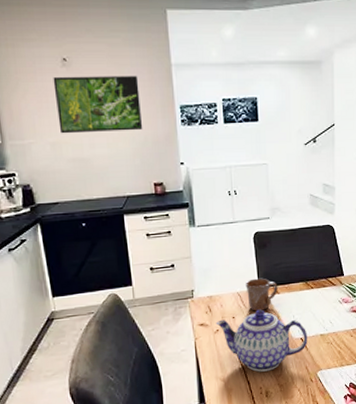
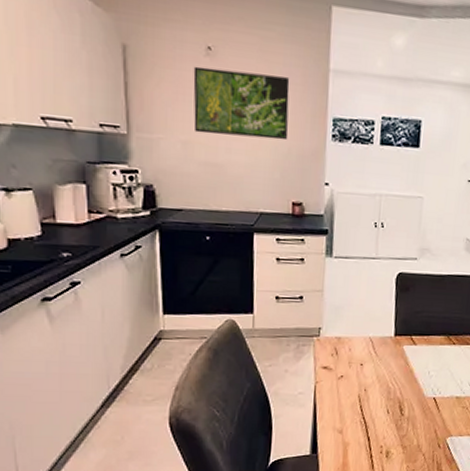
teapot: present [215,309,308,372] -> none [340,360,442,429]
mug: present [245,278,278,311] -> none [380,324,416,361]

